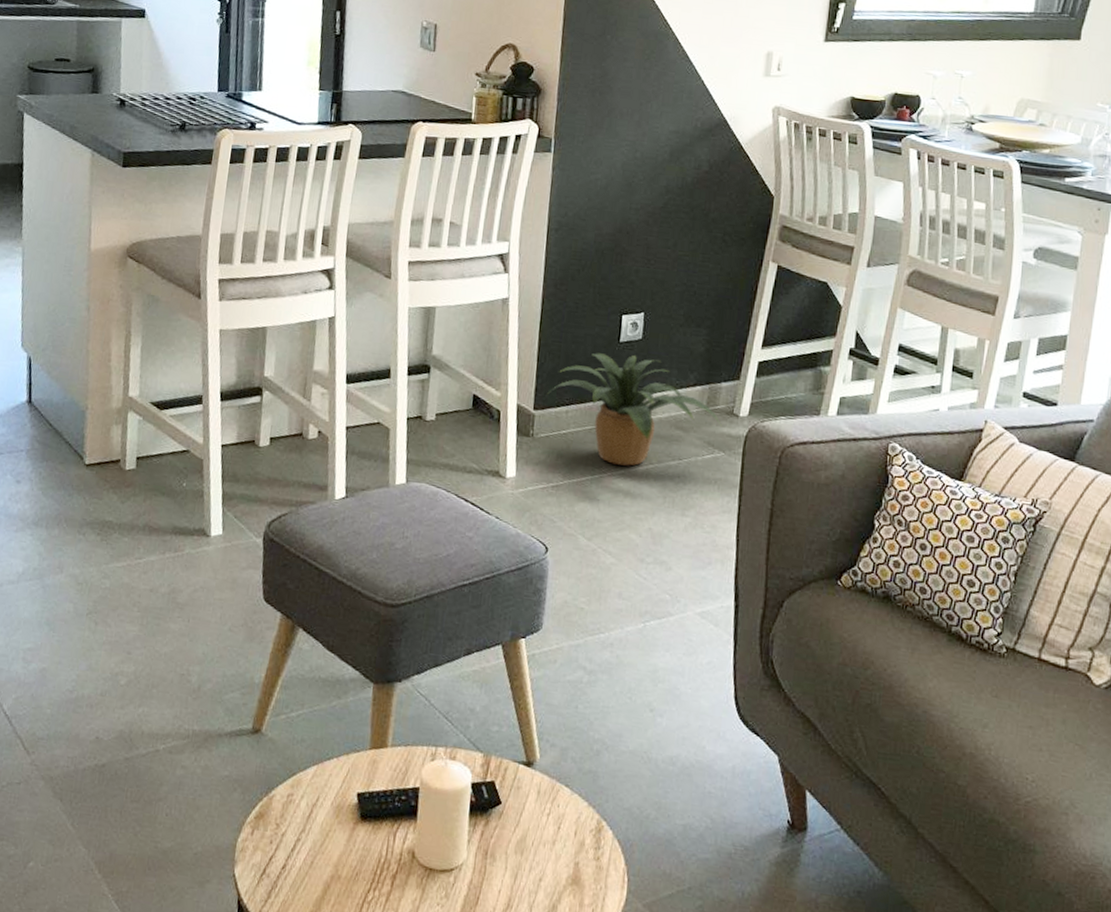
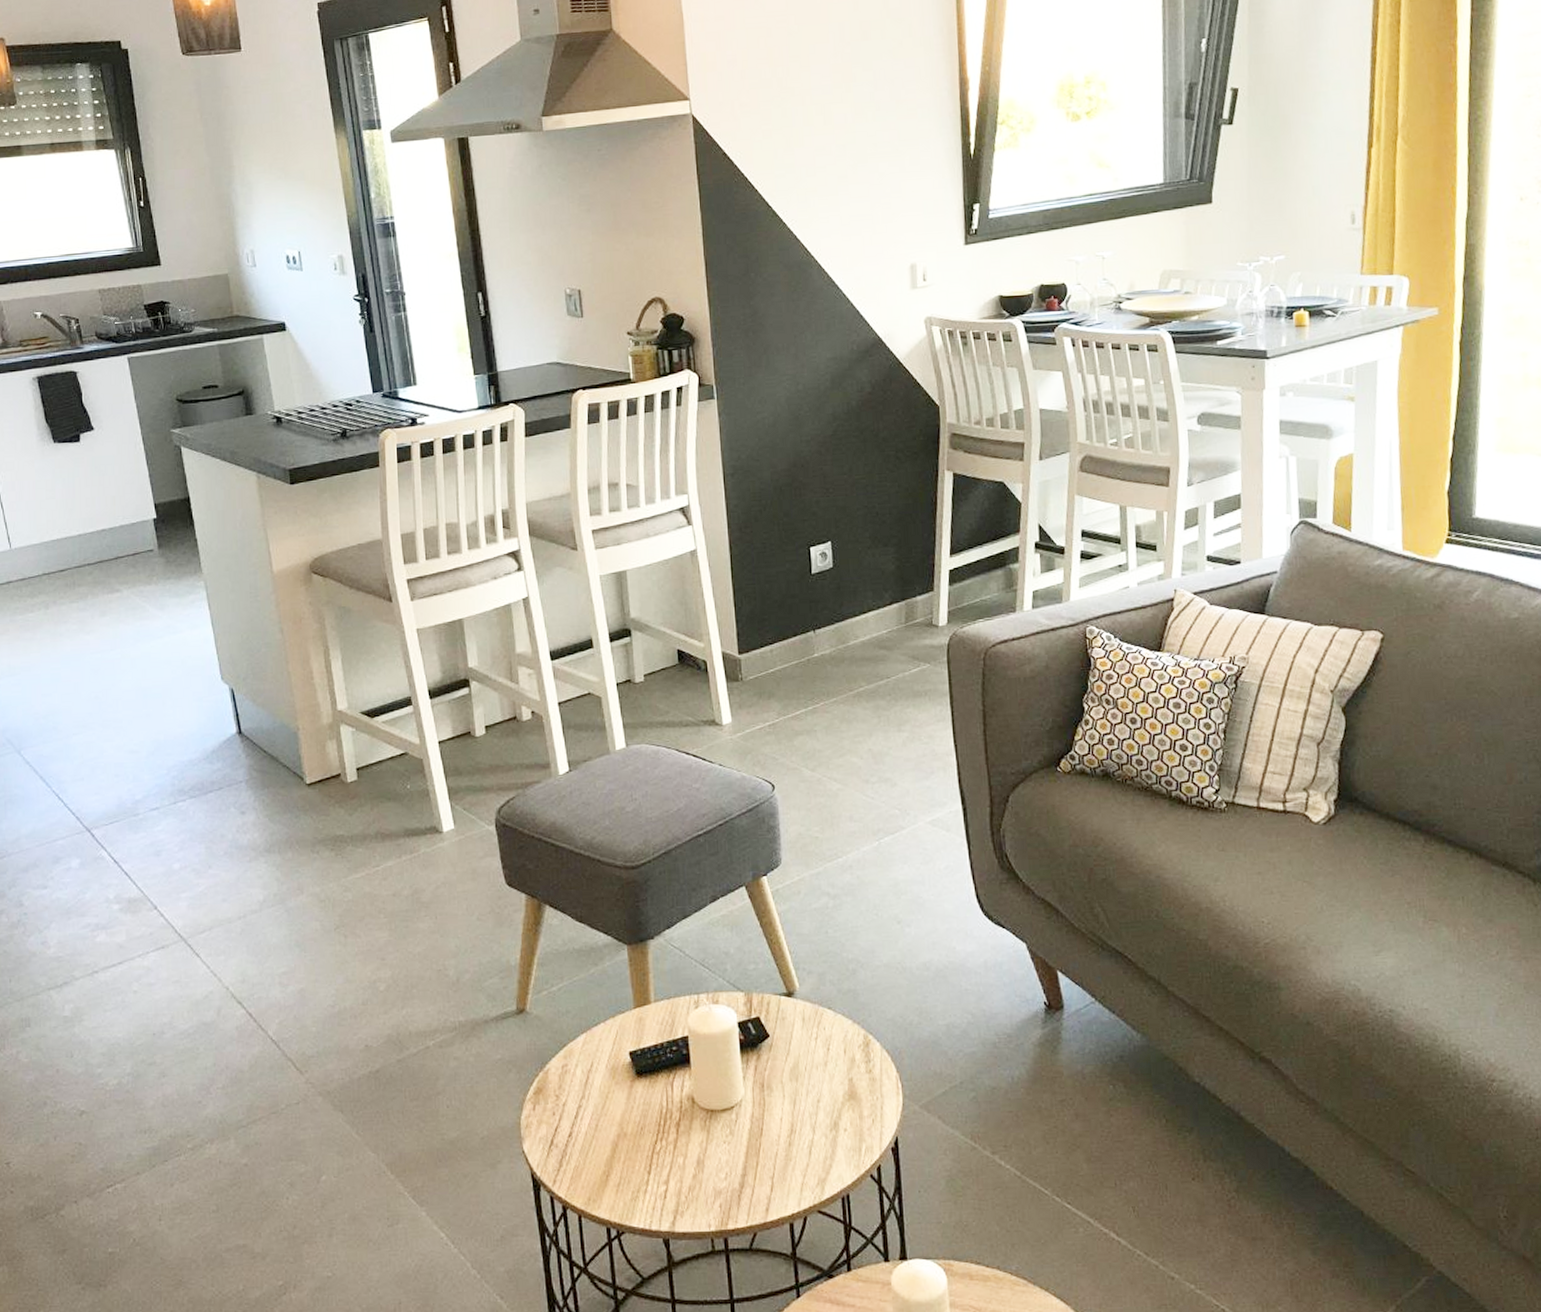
potted plant: present [547,353,722,466] -> none [749,584,923,694]

